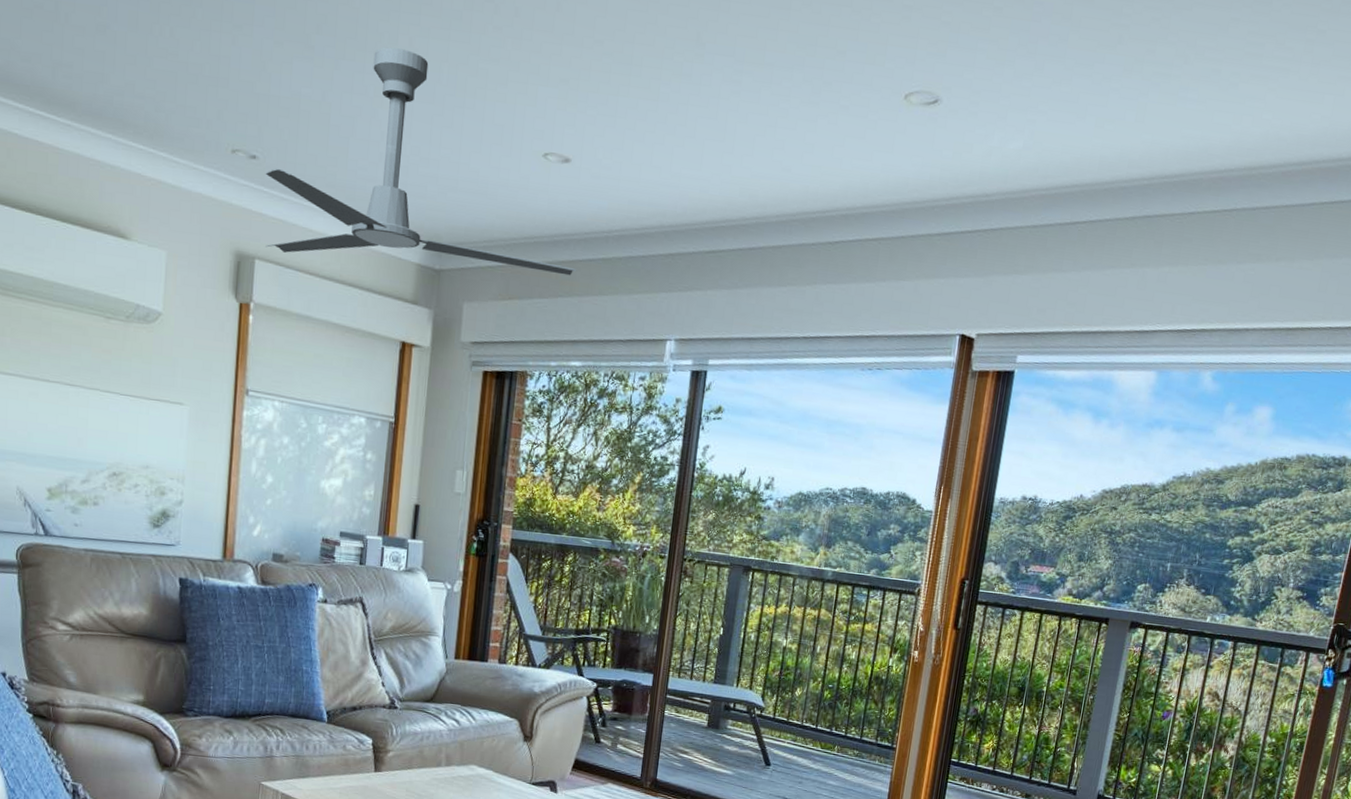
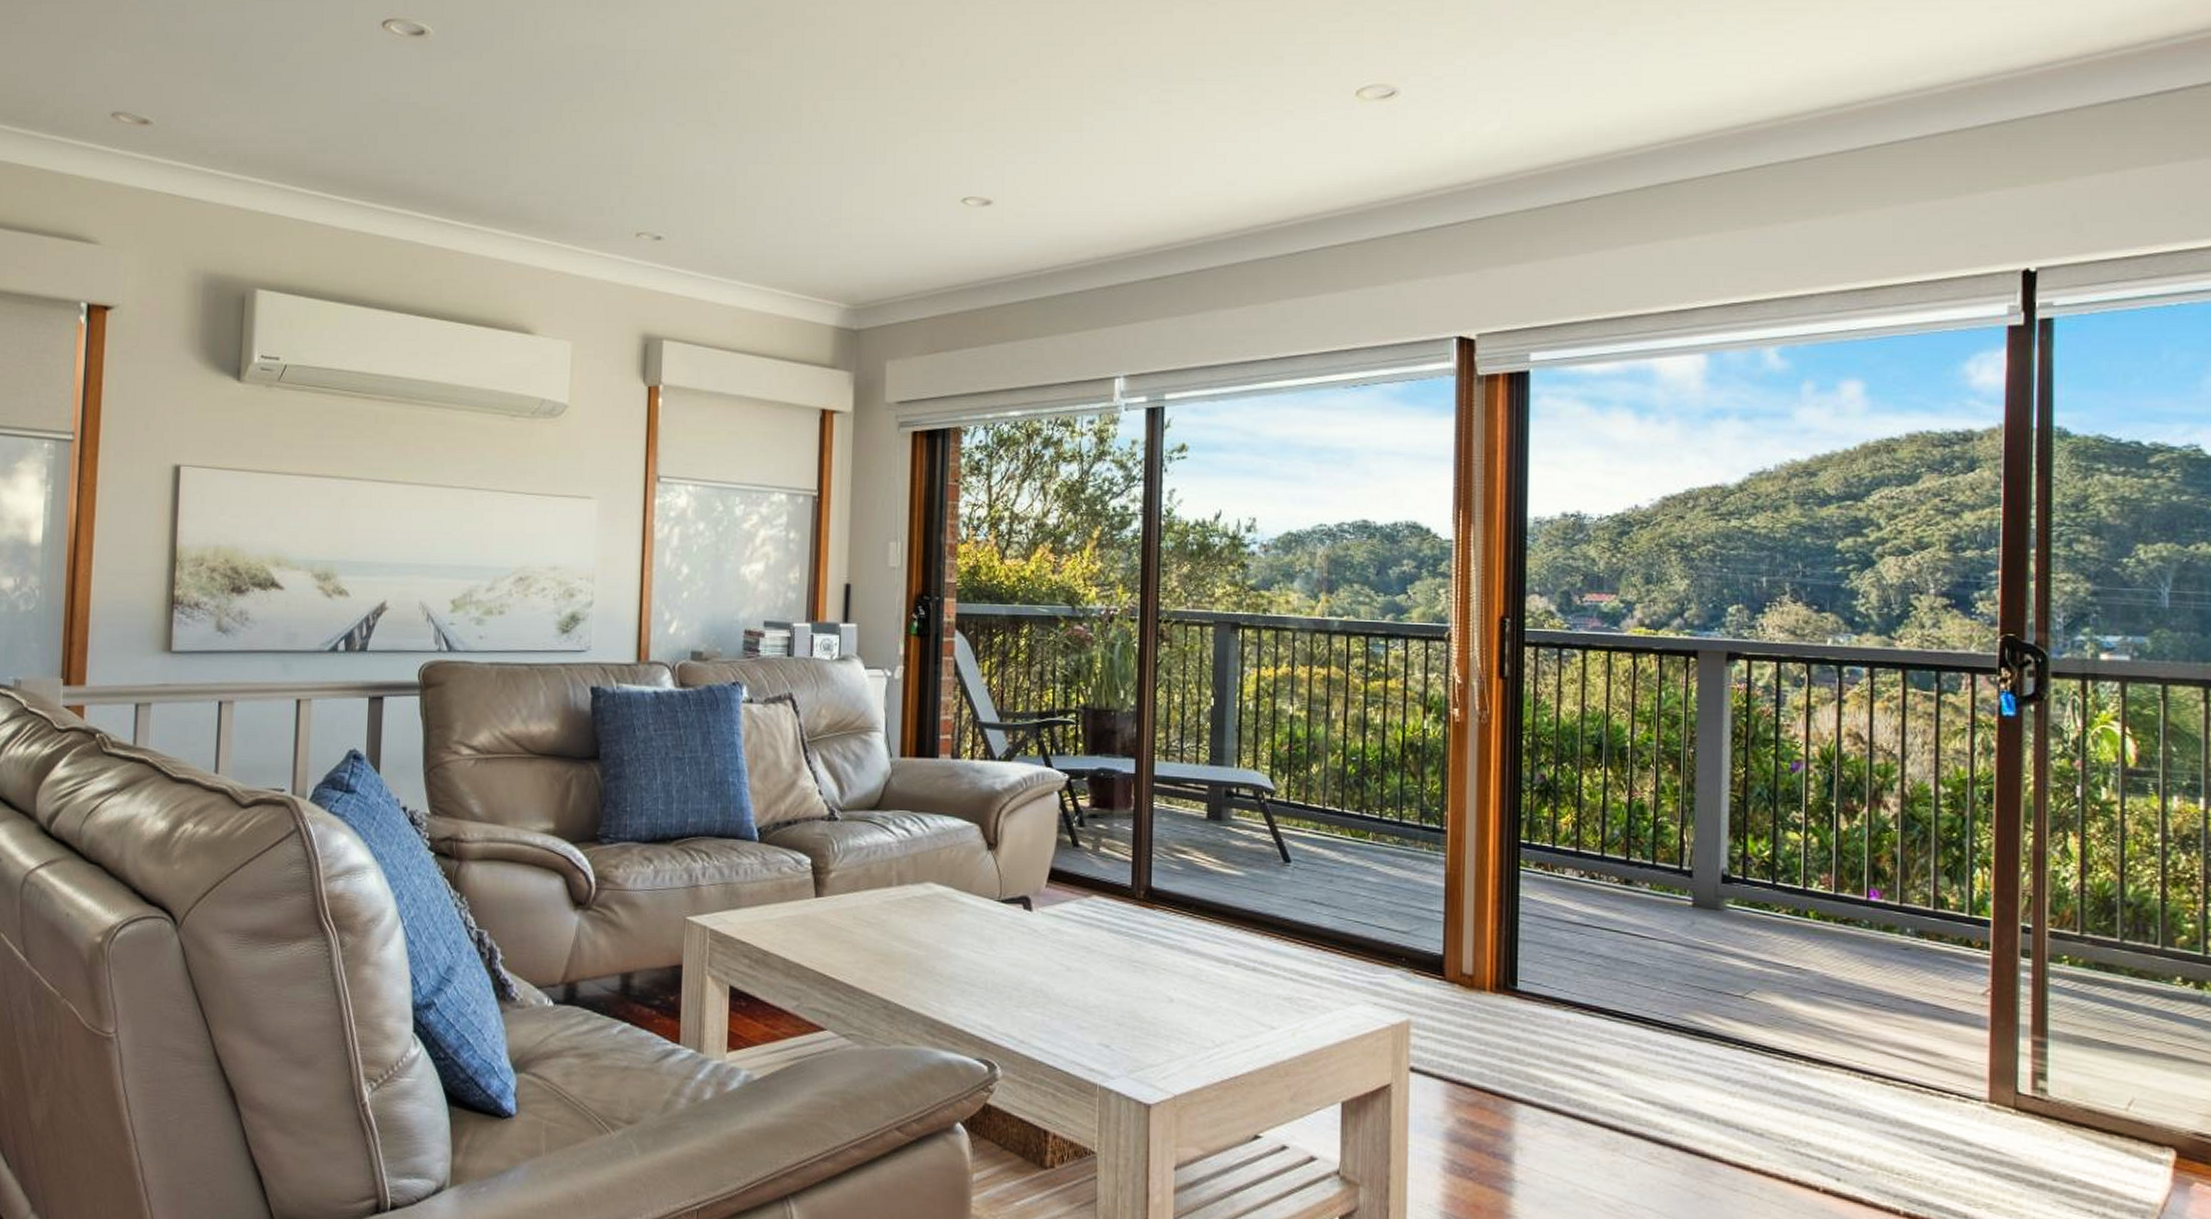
ceiling fan: present [265,47,577,276] -> none [671,114,1008,330]

